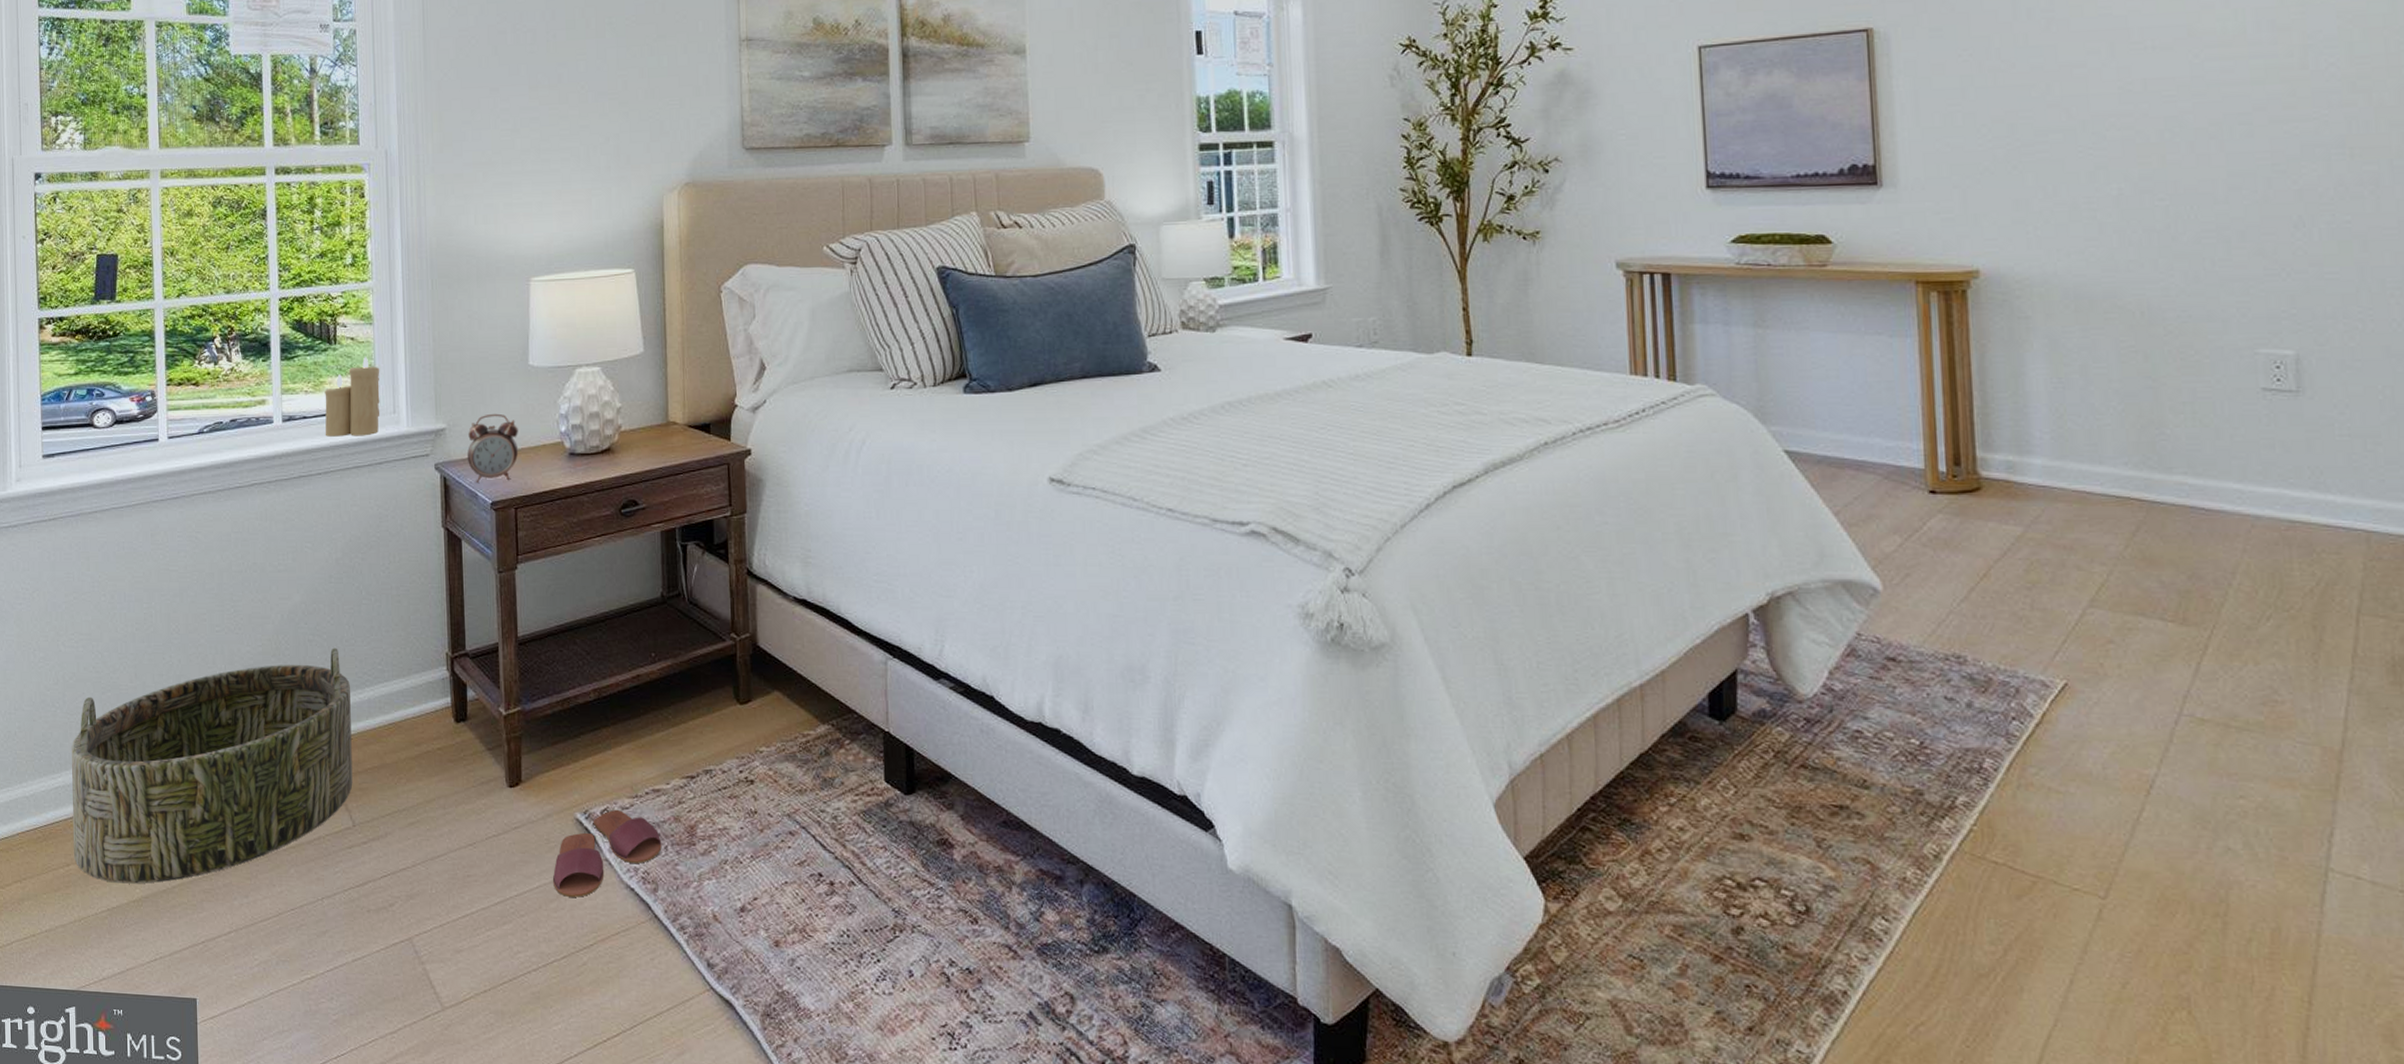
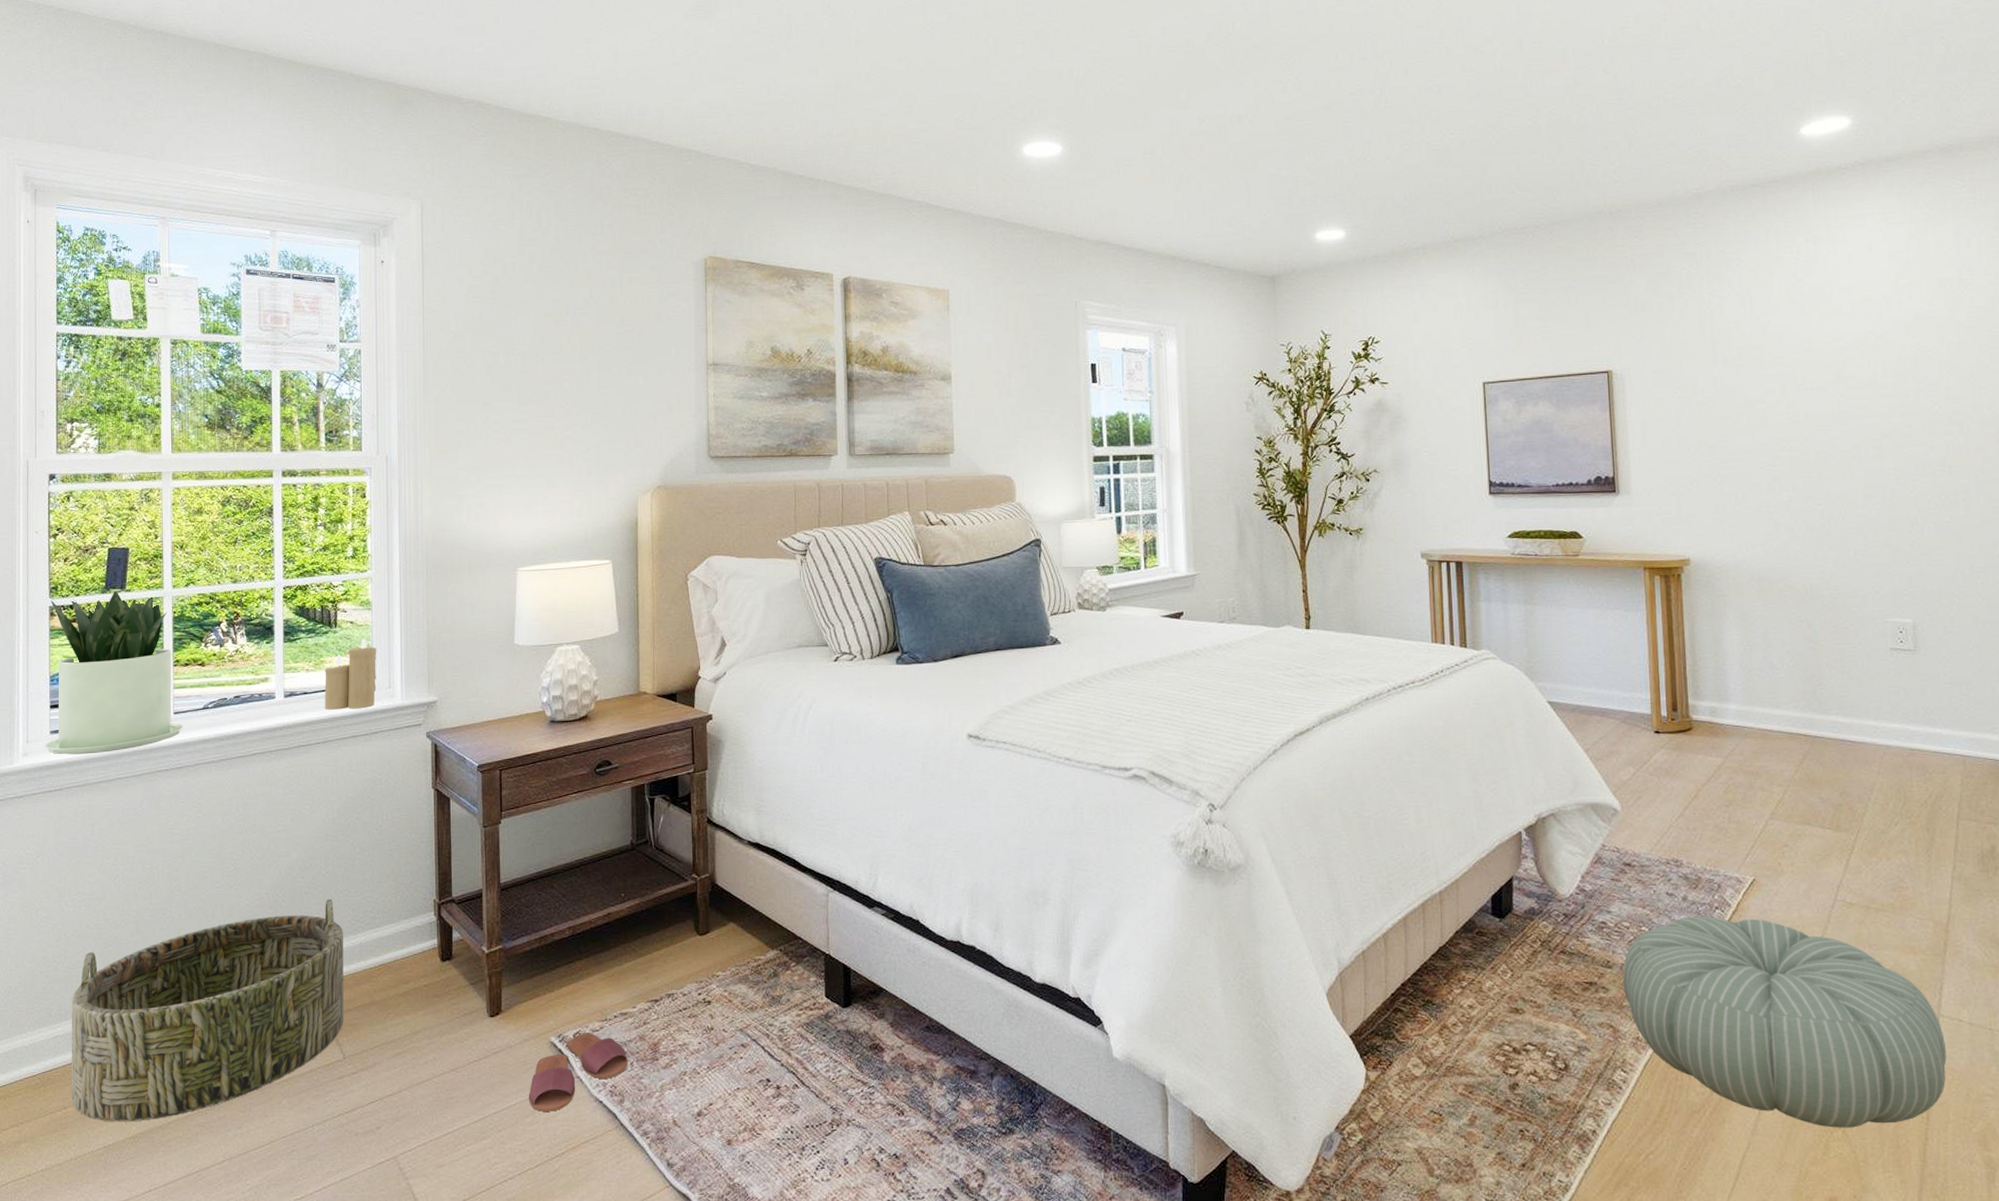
planter: none [37,302,178,481] -> present [44,591,183,755]
alarm clock: present [466,413,519,482] -> none [456,687,504,748]
pouf: none [1884,728,2338,1009] -> present [1623,916,1947,1128]

